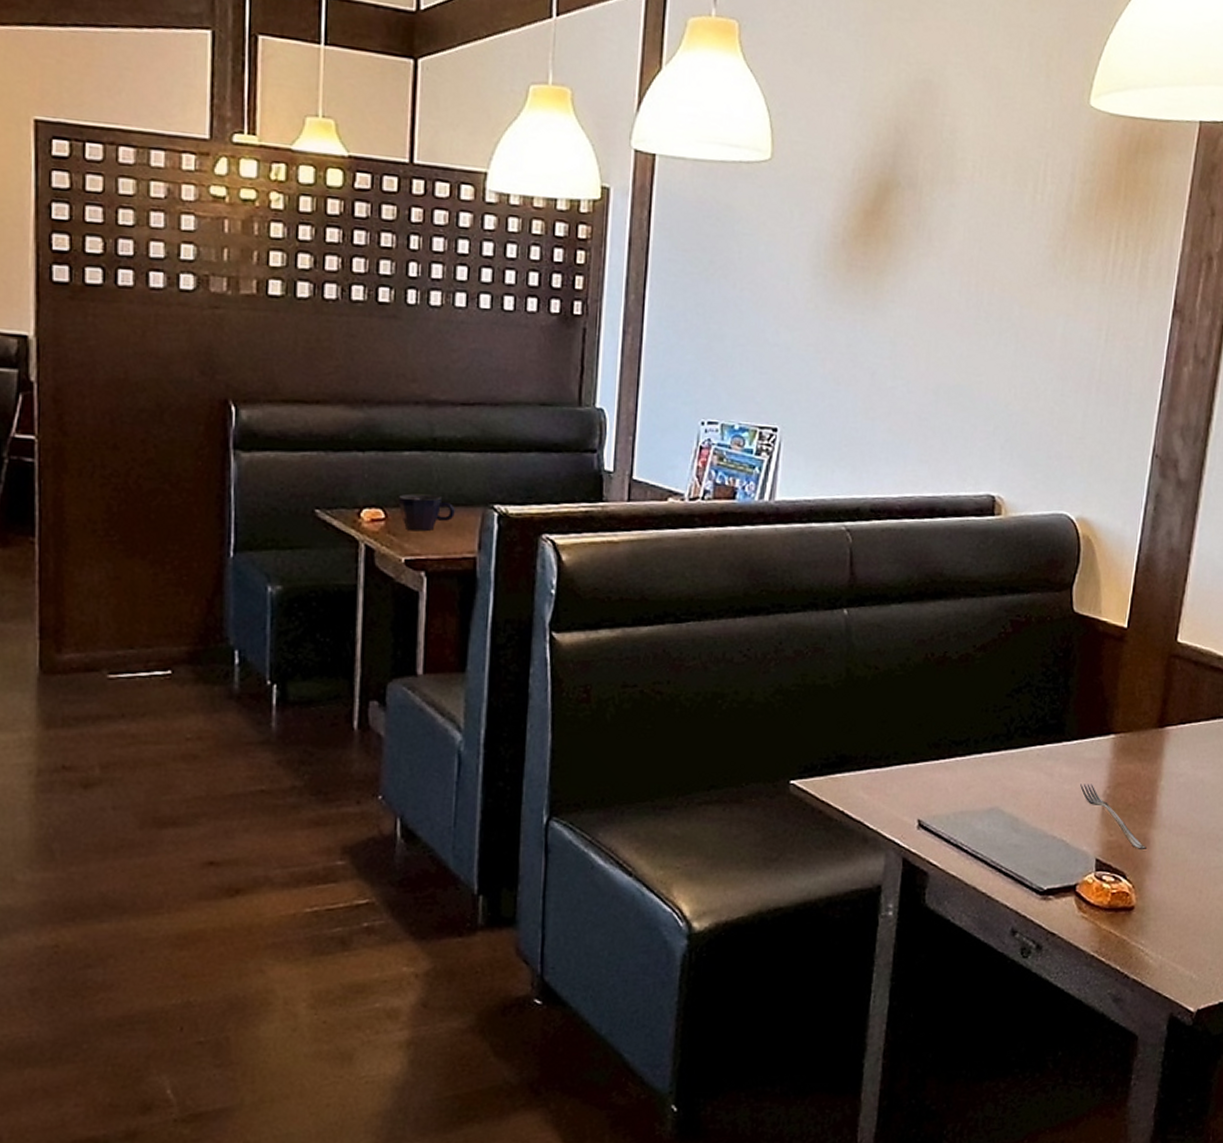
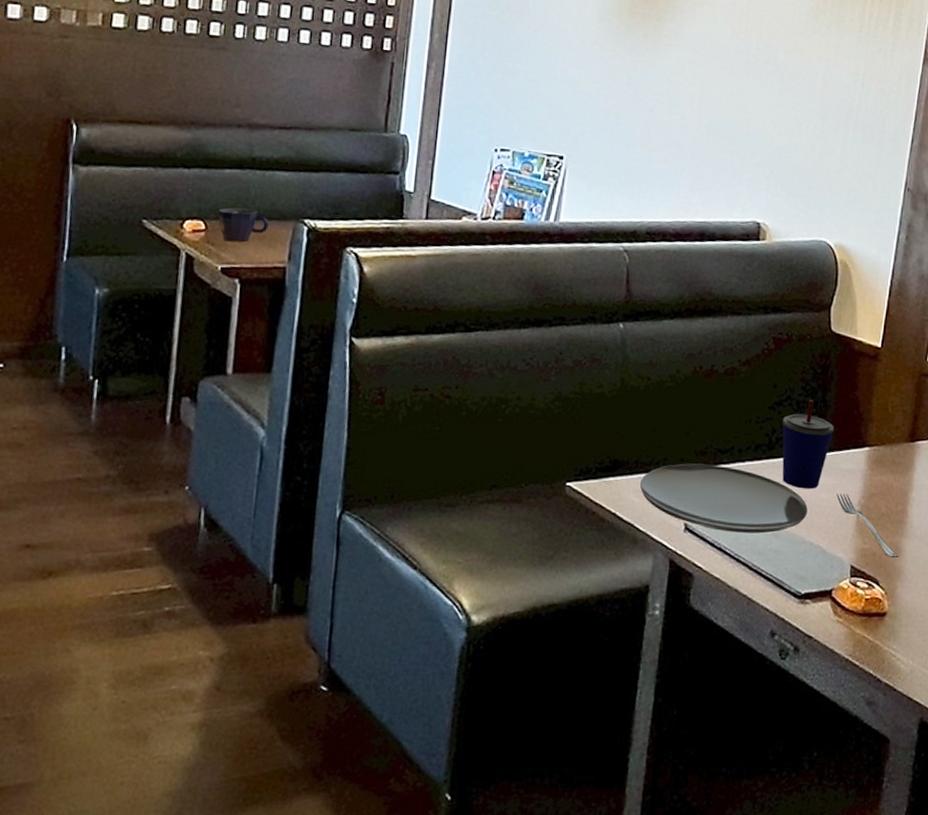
plate: none [868,757,1050,828] -> present [639,463,808,534]
beverage cup: none [1021,685,1078,781] -> present [782,399,835,489]

